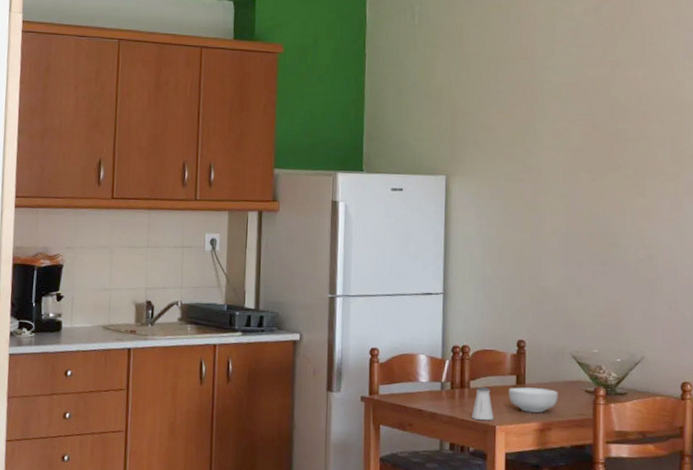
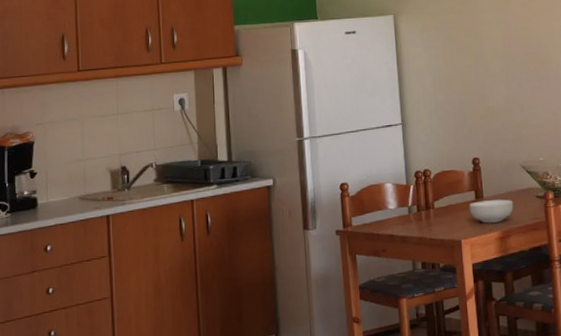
saltshaker: present [472,387,494,421] -> none [438,206,459,237]

